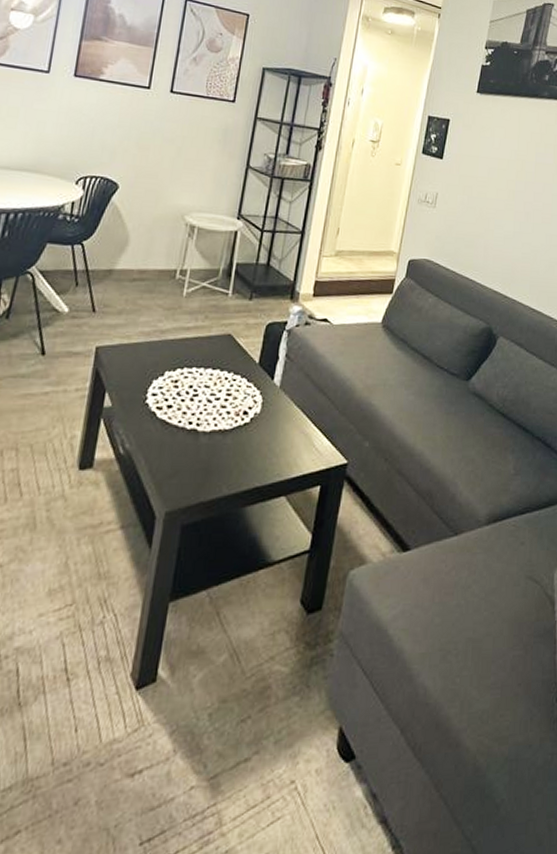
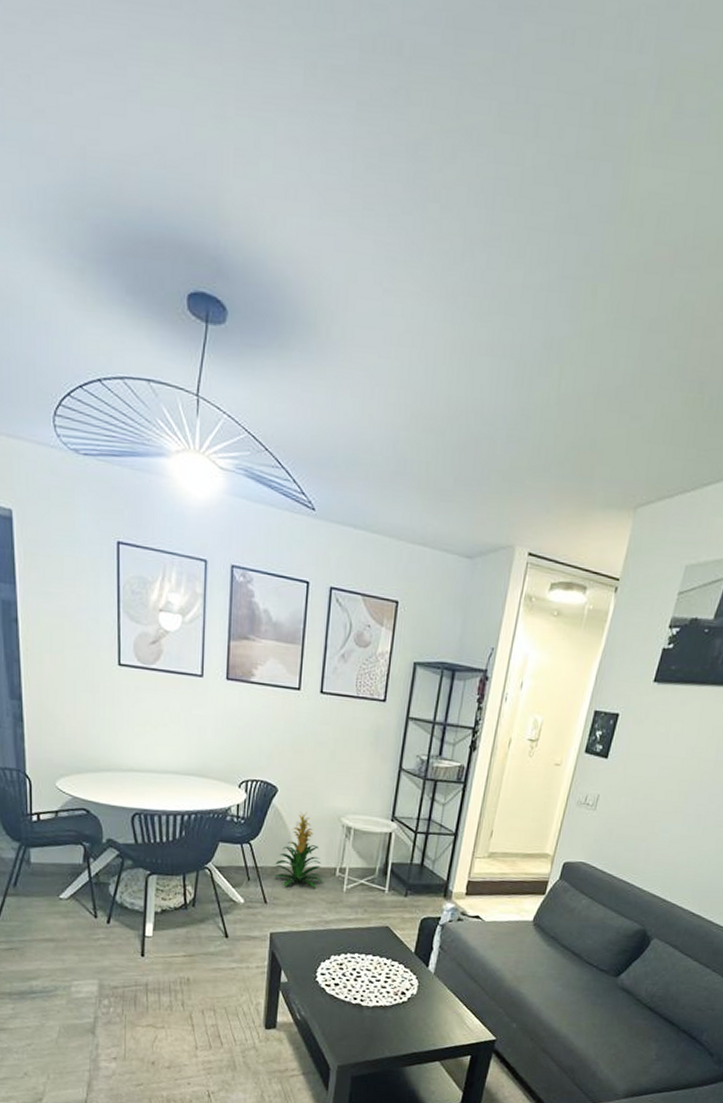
indoor plant: none [106,209,161,293] -> present [274,811,323,888]

